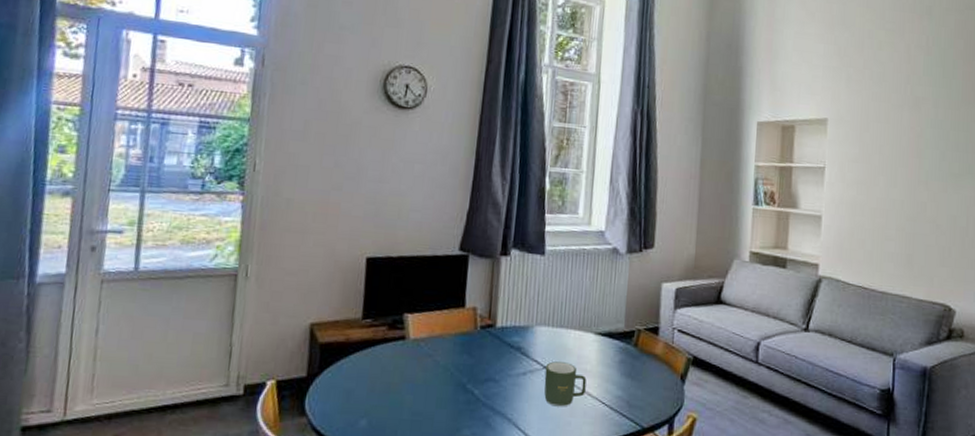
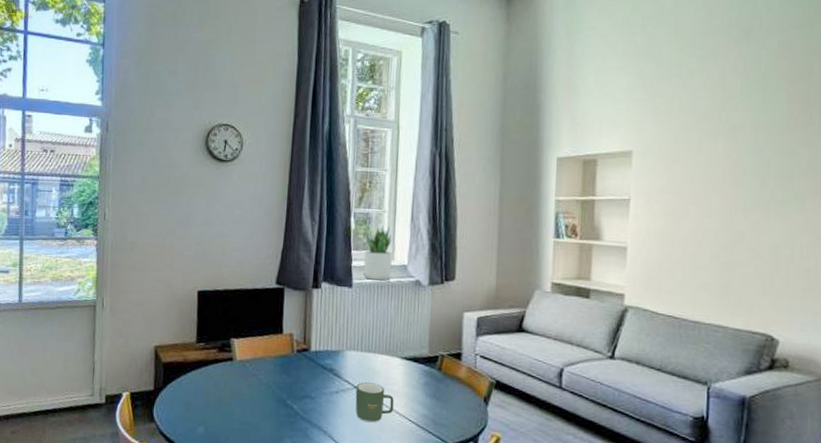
planter: none [557,186,591,248] -> present [363,225,393,281]

